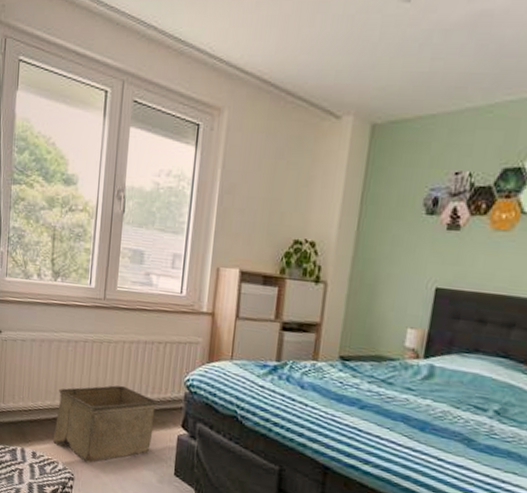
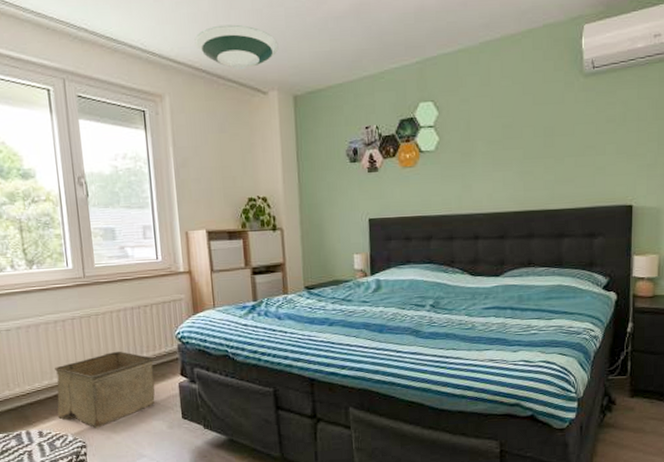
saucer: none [268,31,366,86] -> present [194,24,279,69]

